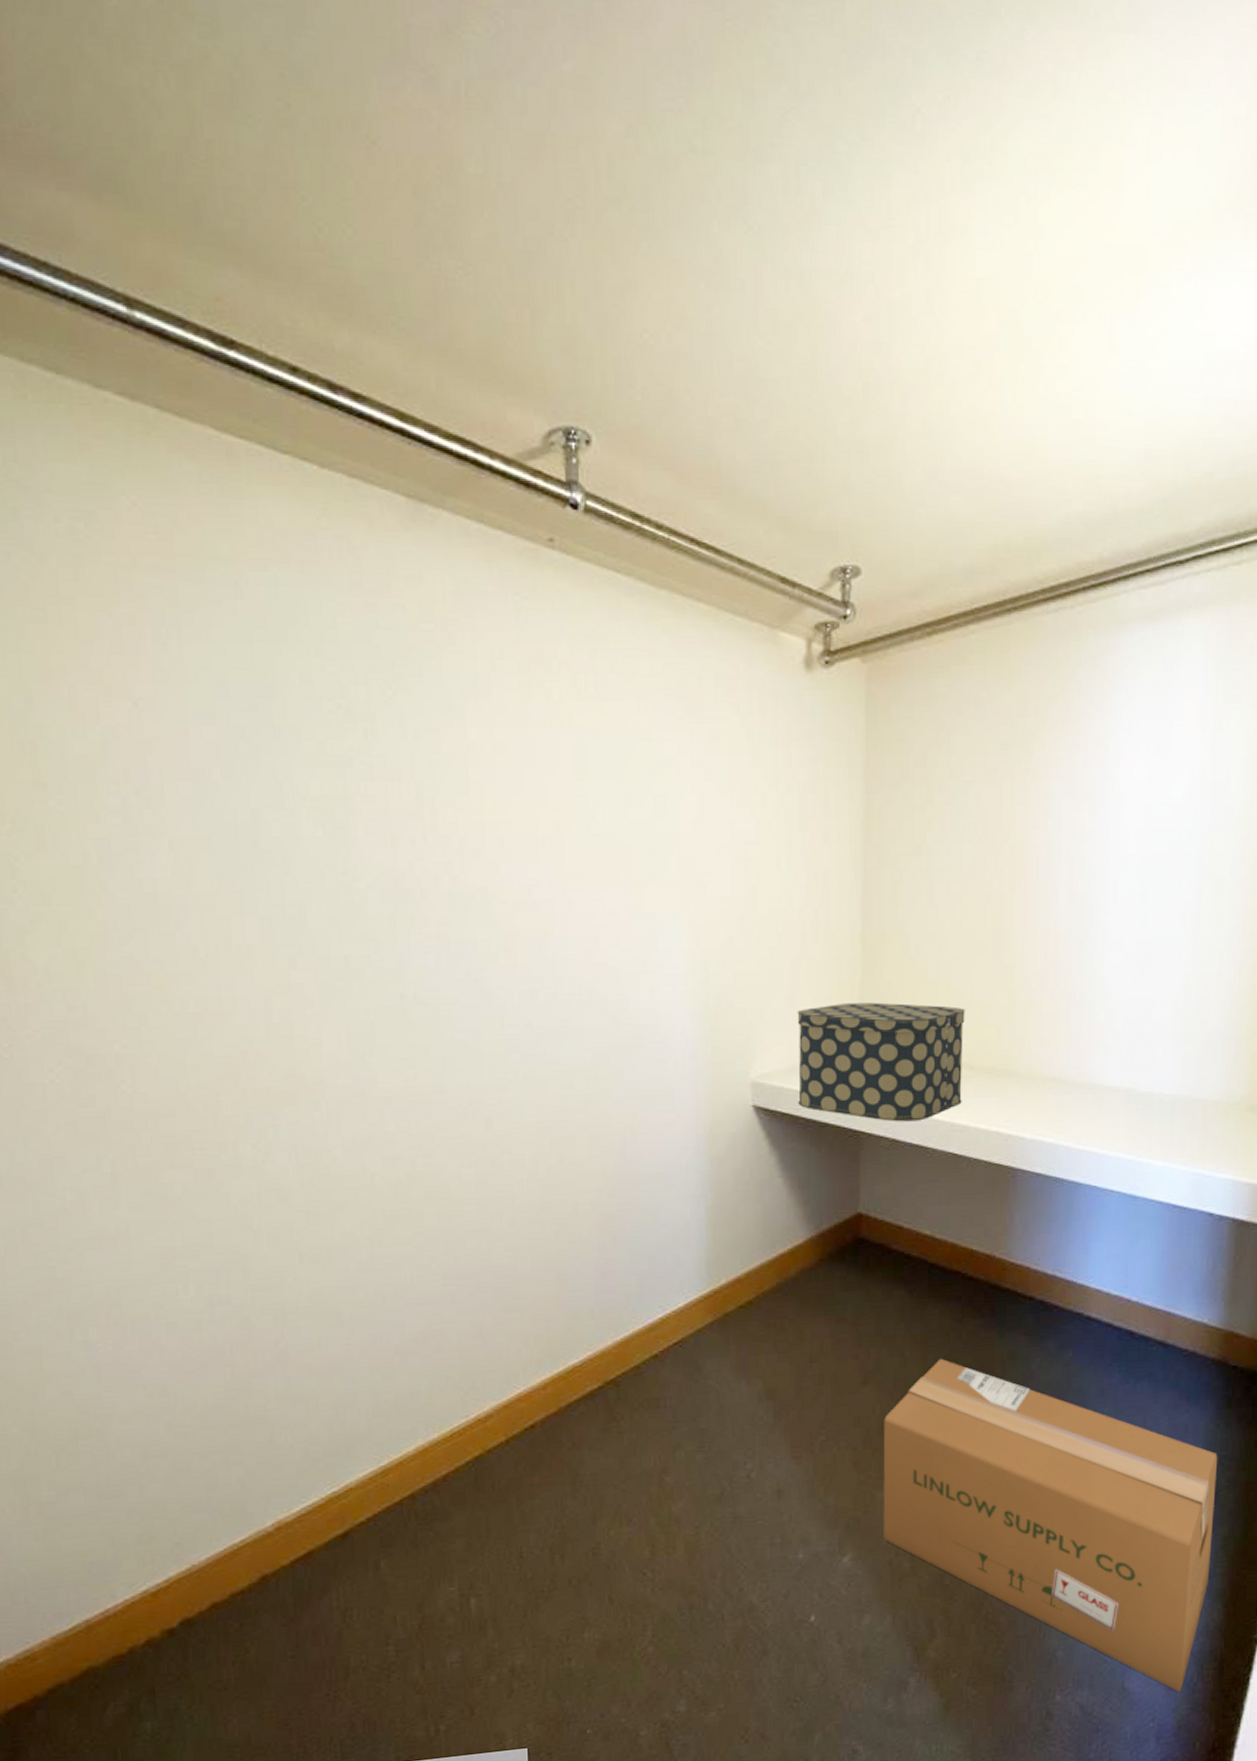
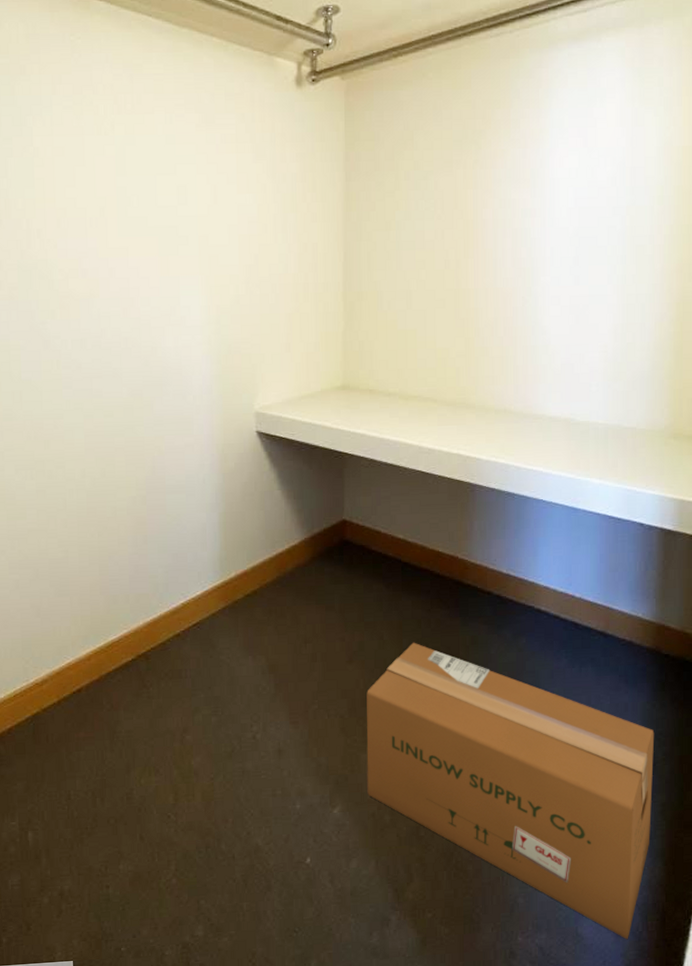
storage box: present [797,1002,965,1122] -> none [292,348,429,445]

